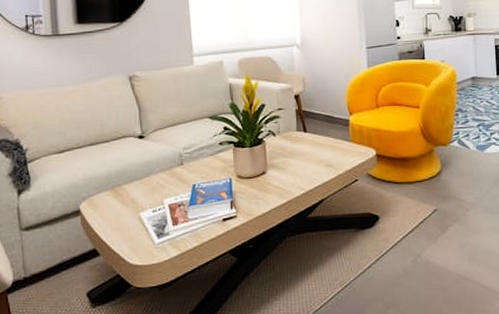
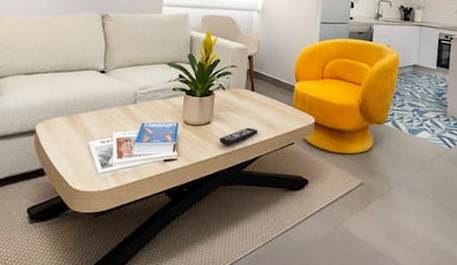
remote control: none [278,170,317,194] -> present [219,127,258,146]

